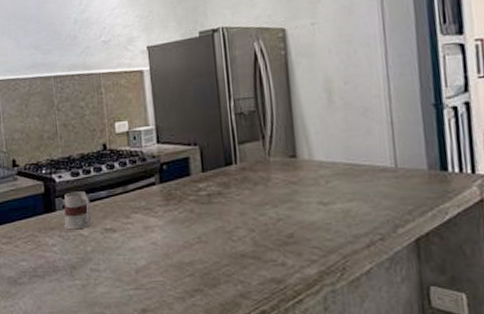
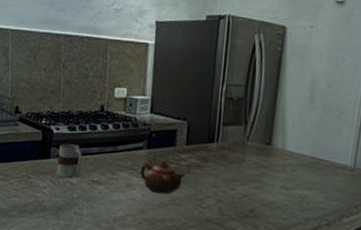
teapot: none [156,193,207,232] -> present [140,160,185,194]

